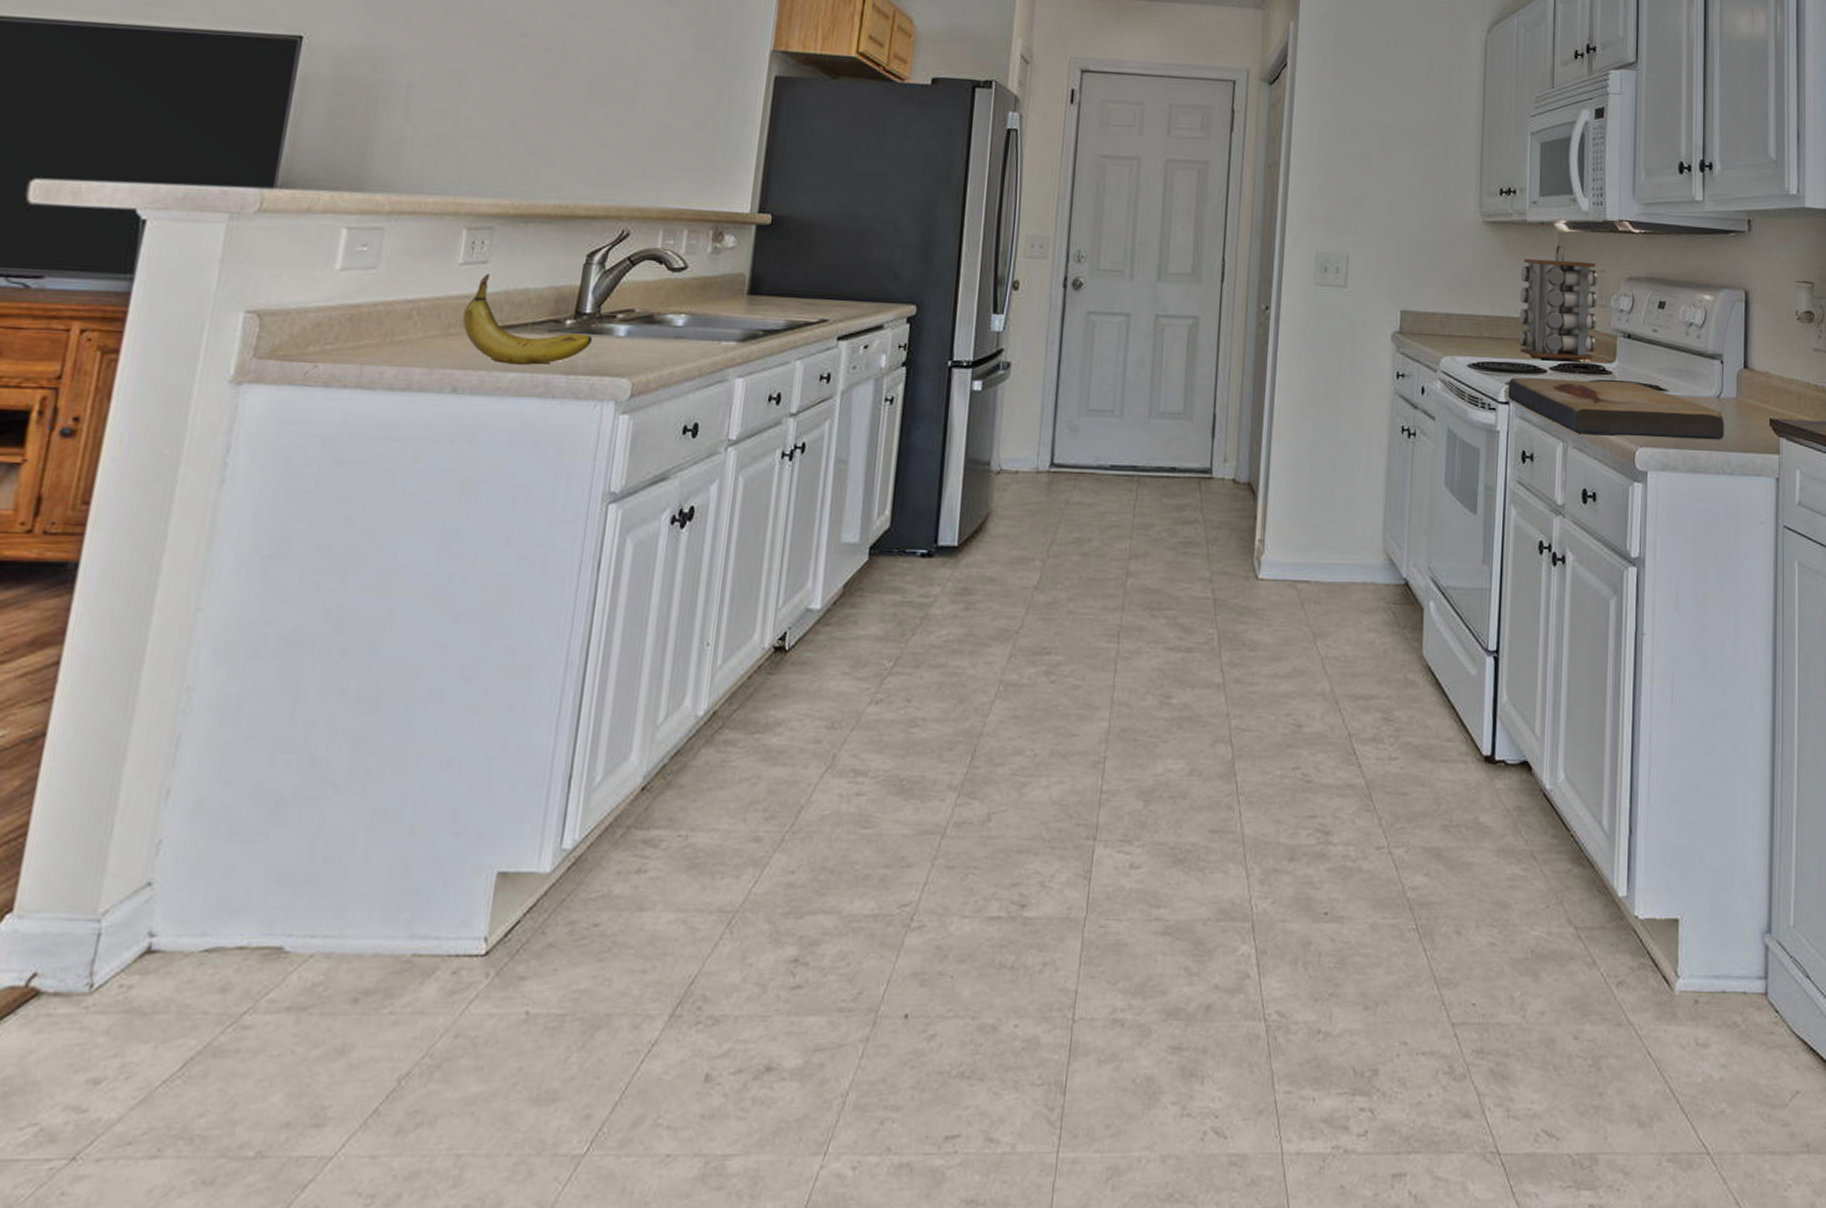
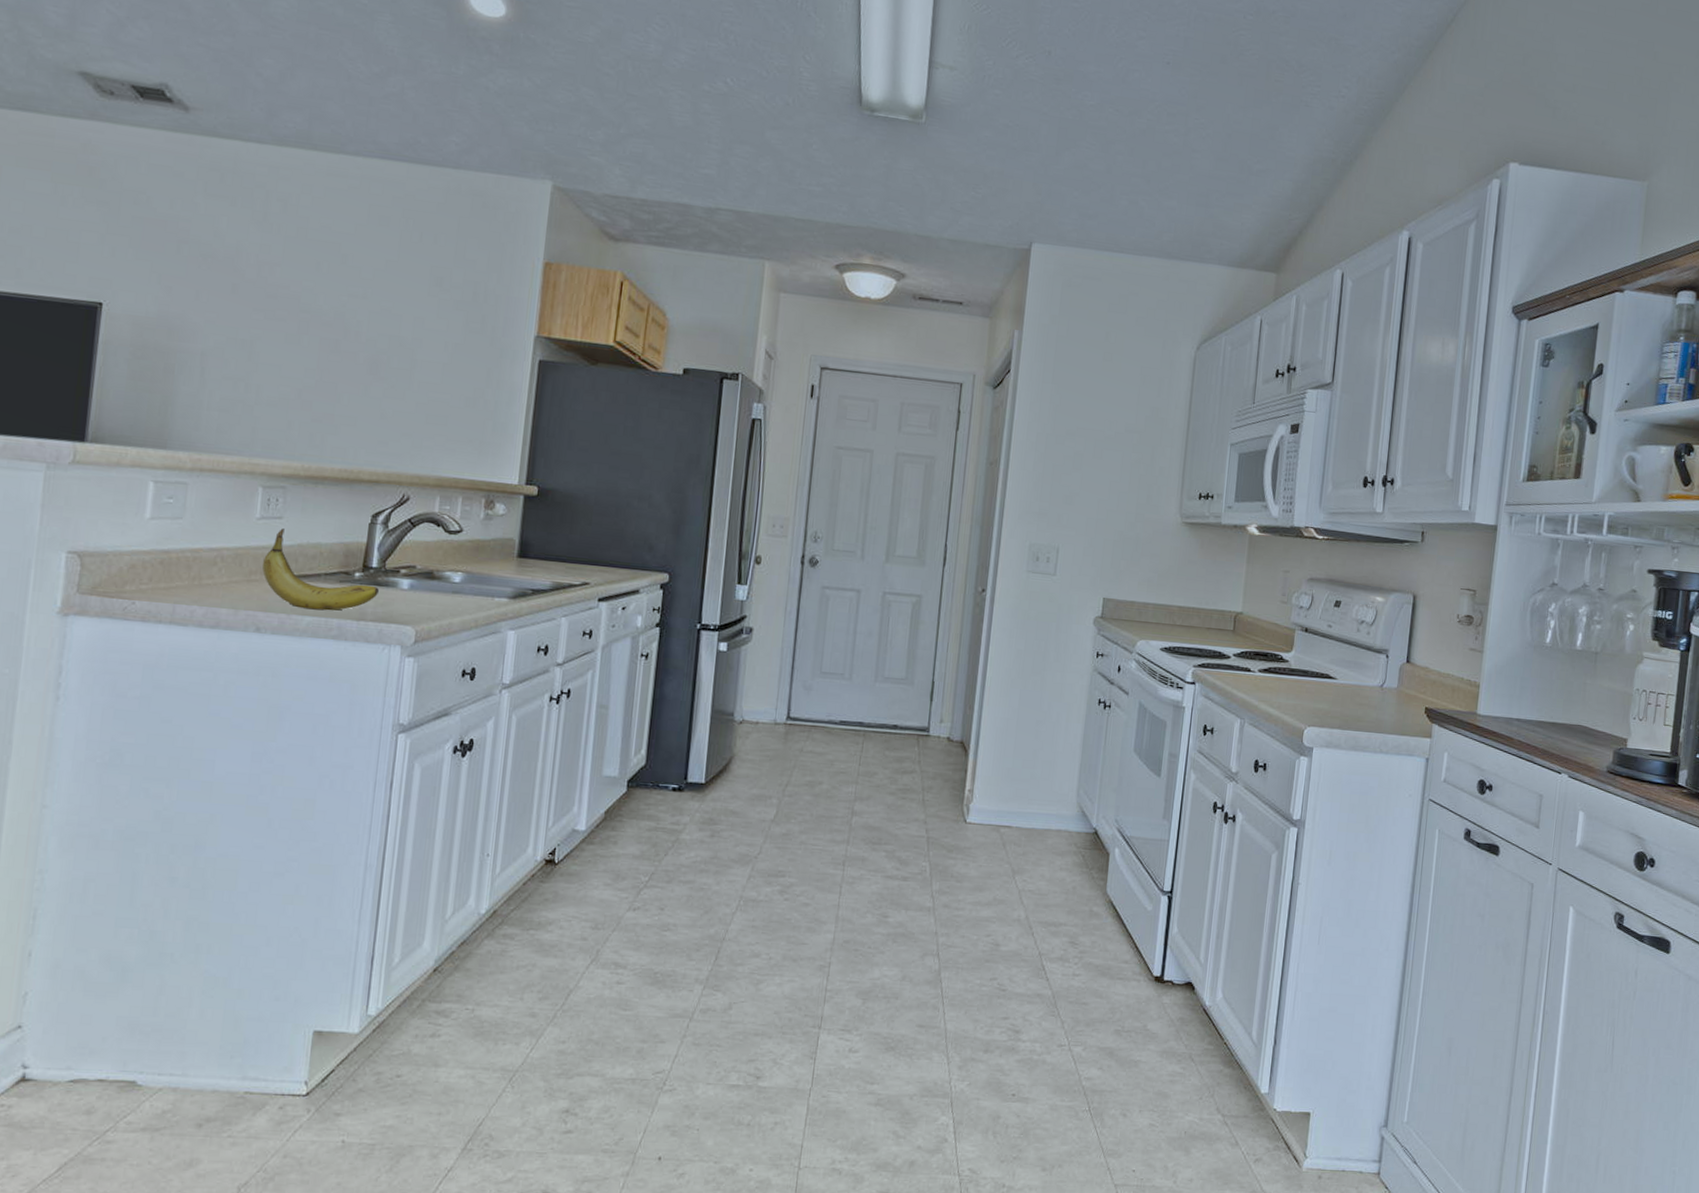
fish fossil: present [1508,377,1724,439] -> none [1195,661,1385,723]
spice rack: present [1518,244,1598,362] -> none [1207,545,1283,650]

